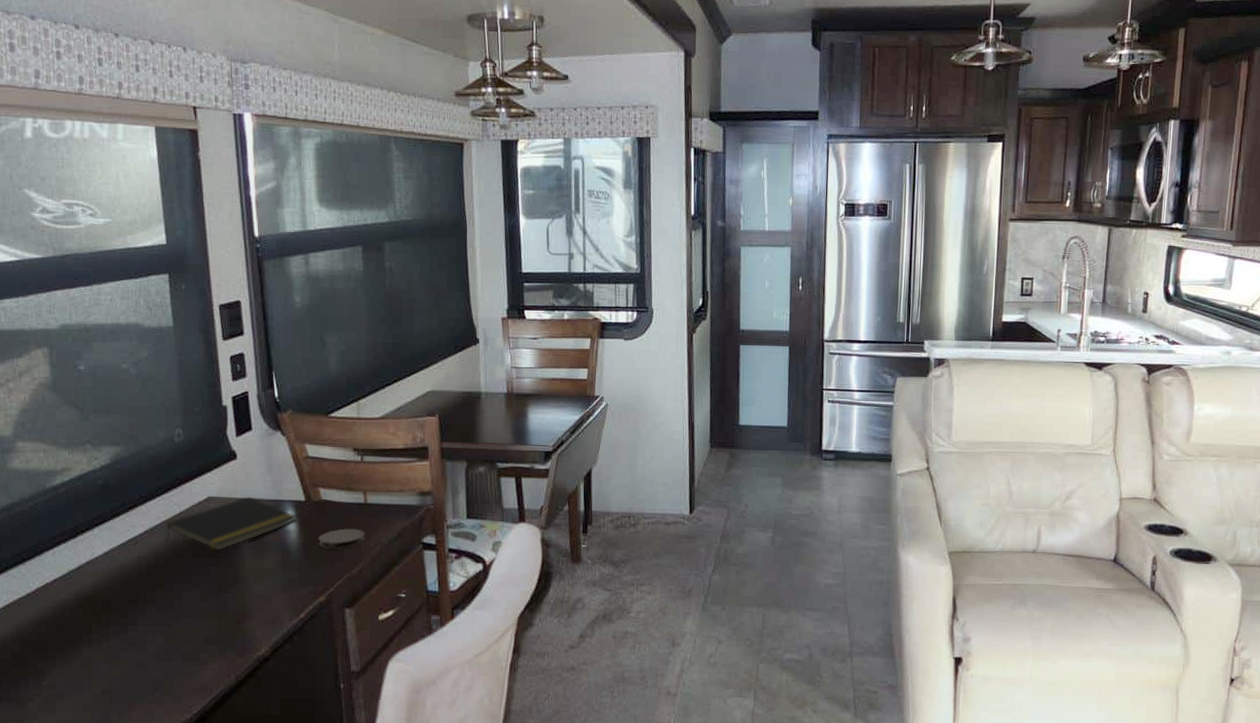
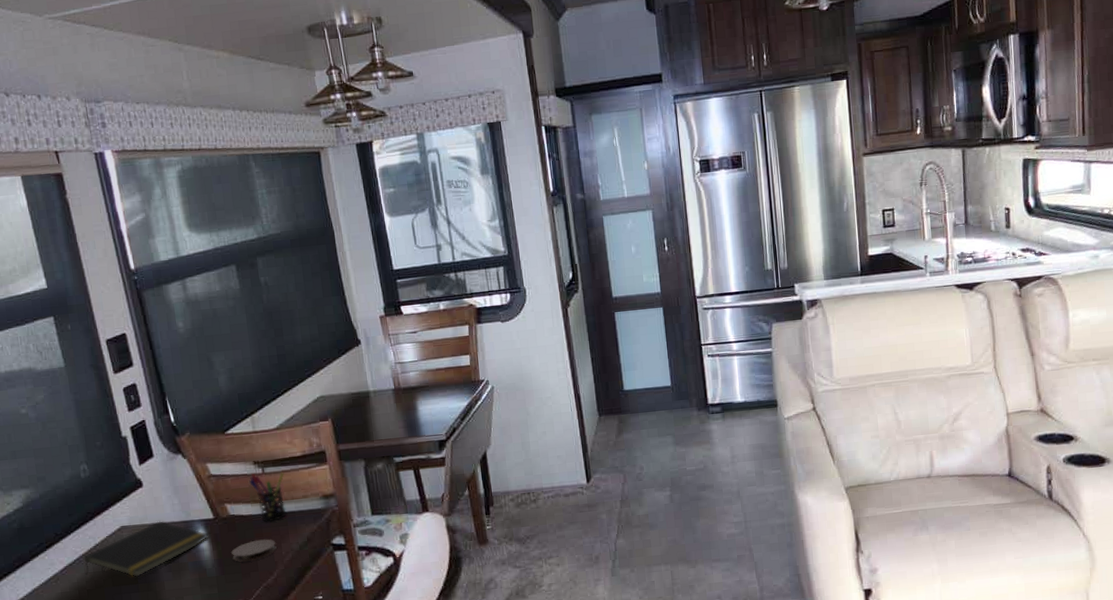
pen holder: none [346,461,383,511] -> present [249,472,287,522]

